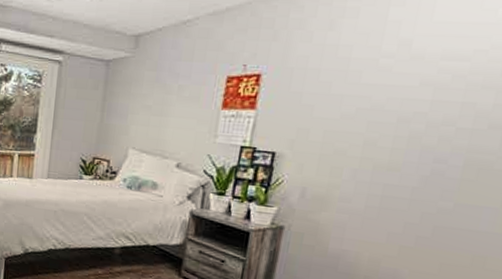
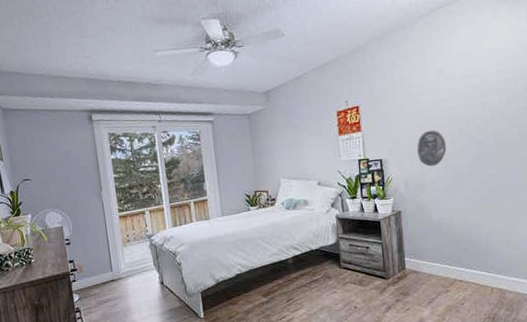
portrait relief: none [331,126,383,178] -> present [417,130,446,166]

